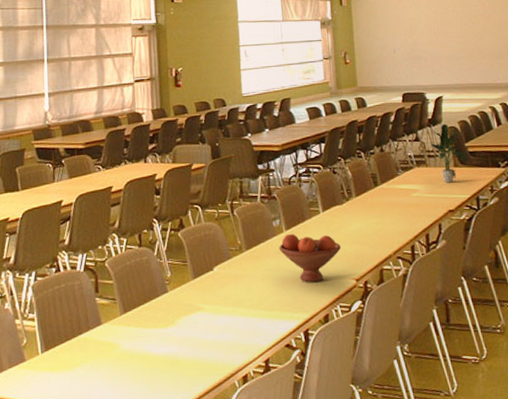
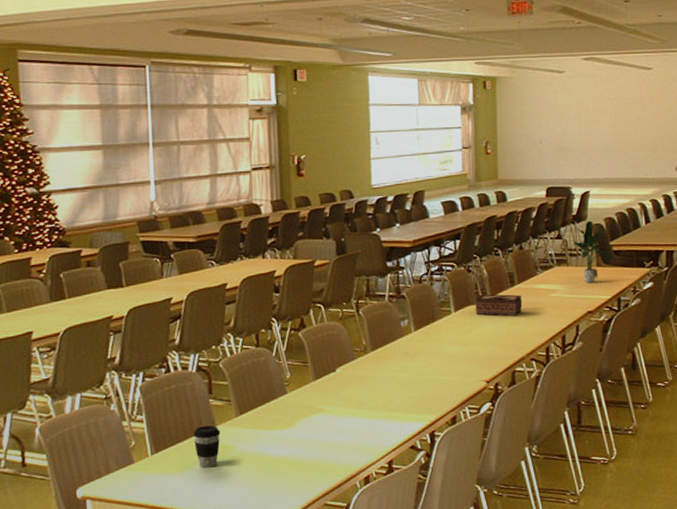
coffee cup: none [80,324,106,366] -> present [193,425,221,468]
fruit bowl: present [279,234,341,283] -> none [406,335,472,385]
tissue box: none [342,194,386,216] -> present [475,294,523,317]

